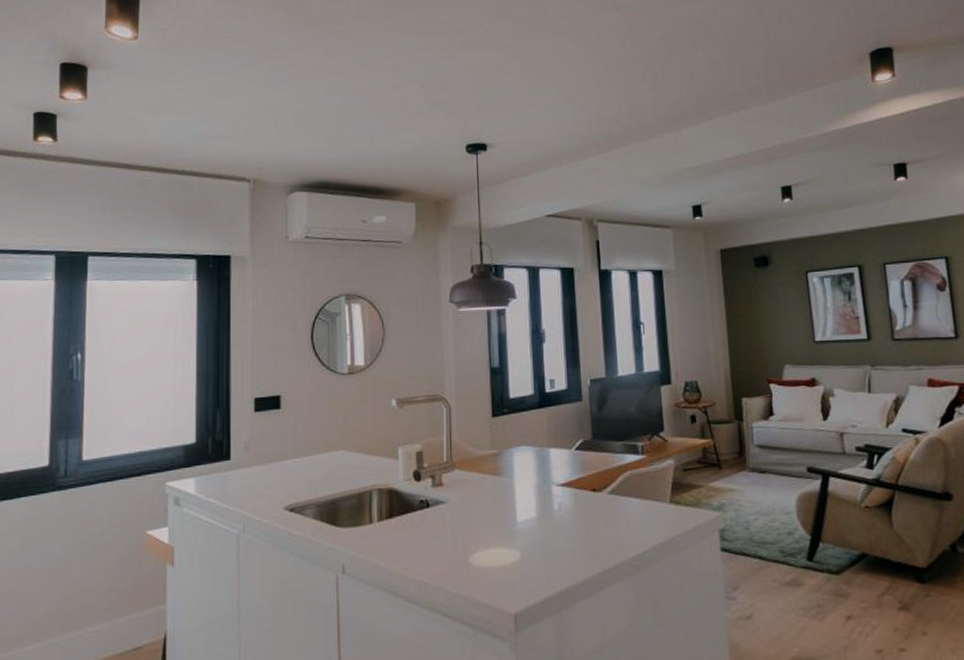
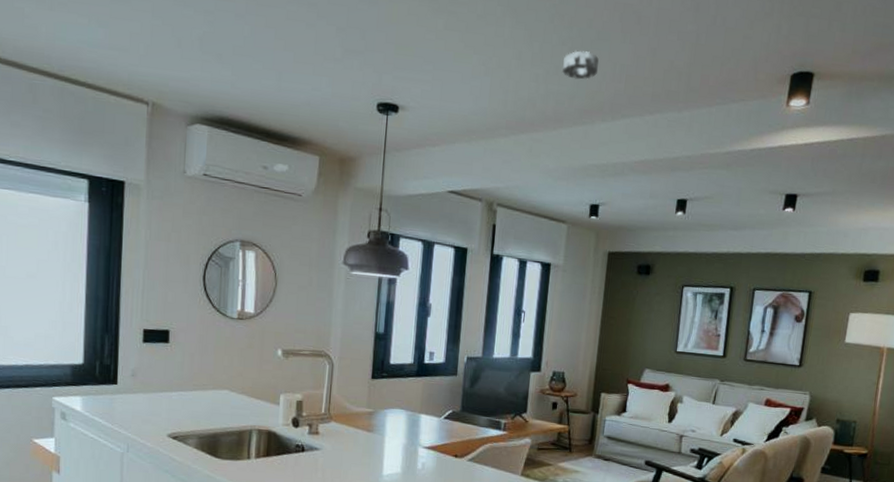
smoke detector: none [640,66,676,92] -> present [562,50,599,80]

